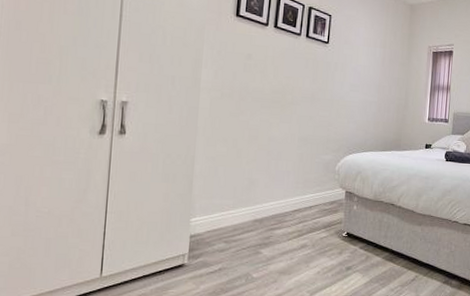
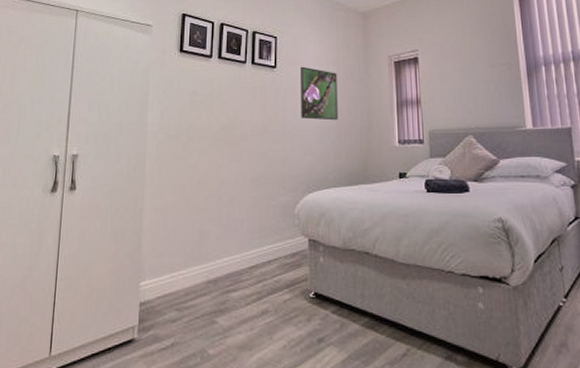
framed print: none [347,45,383,96] -> present [301,66,338,121]

